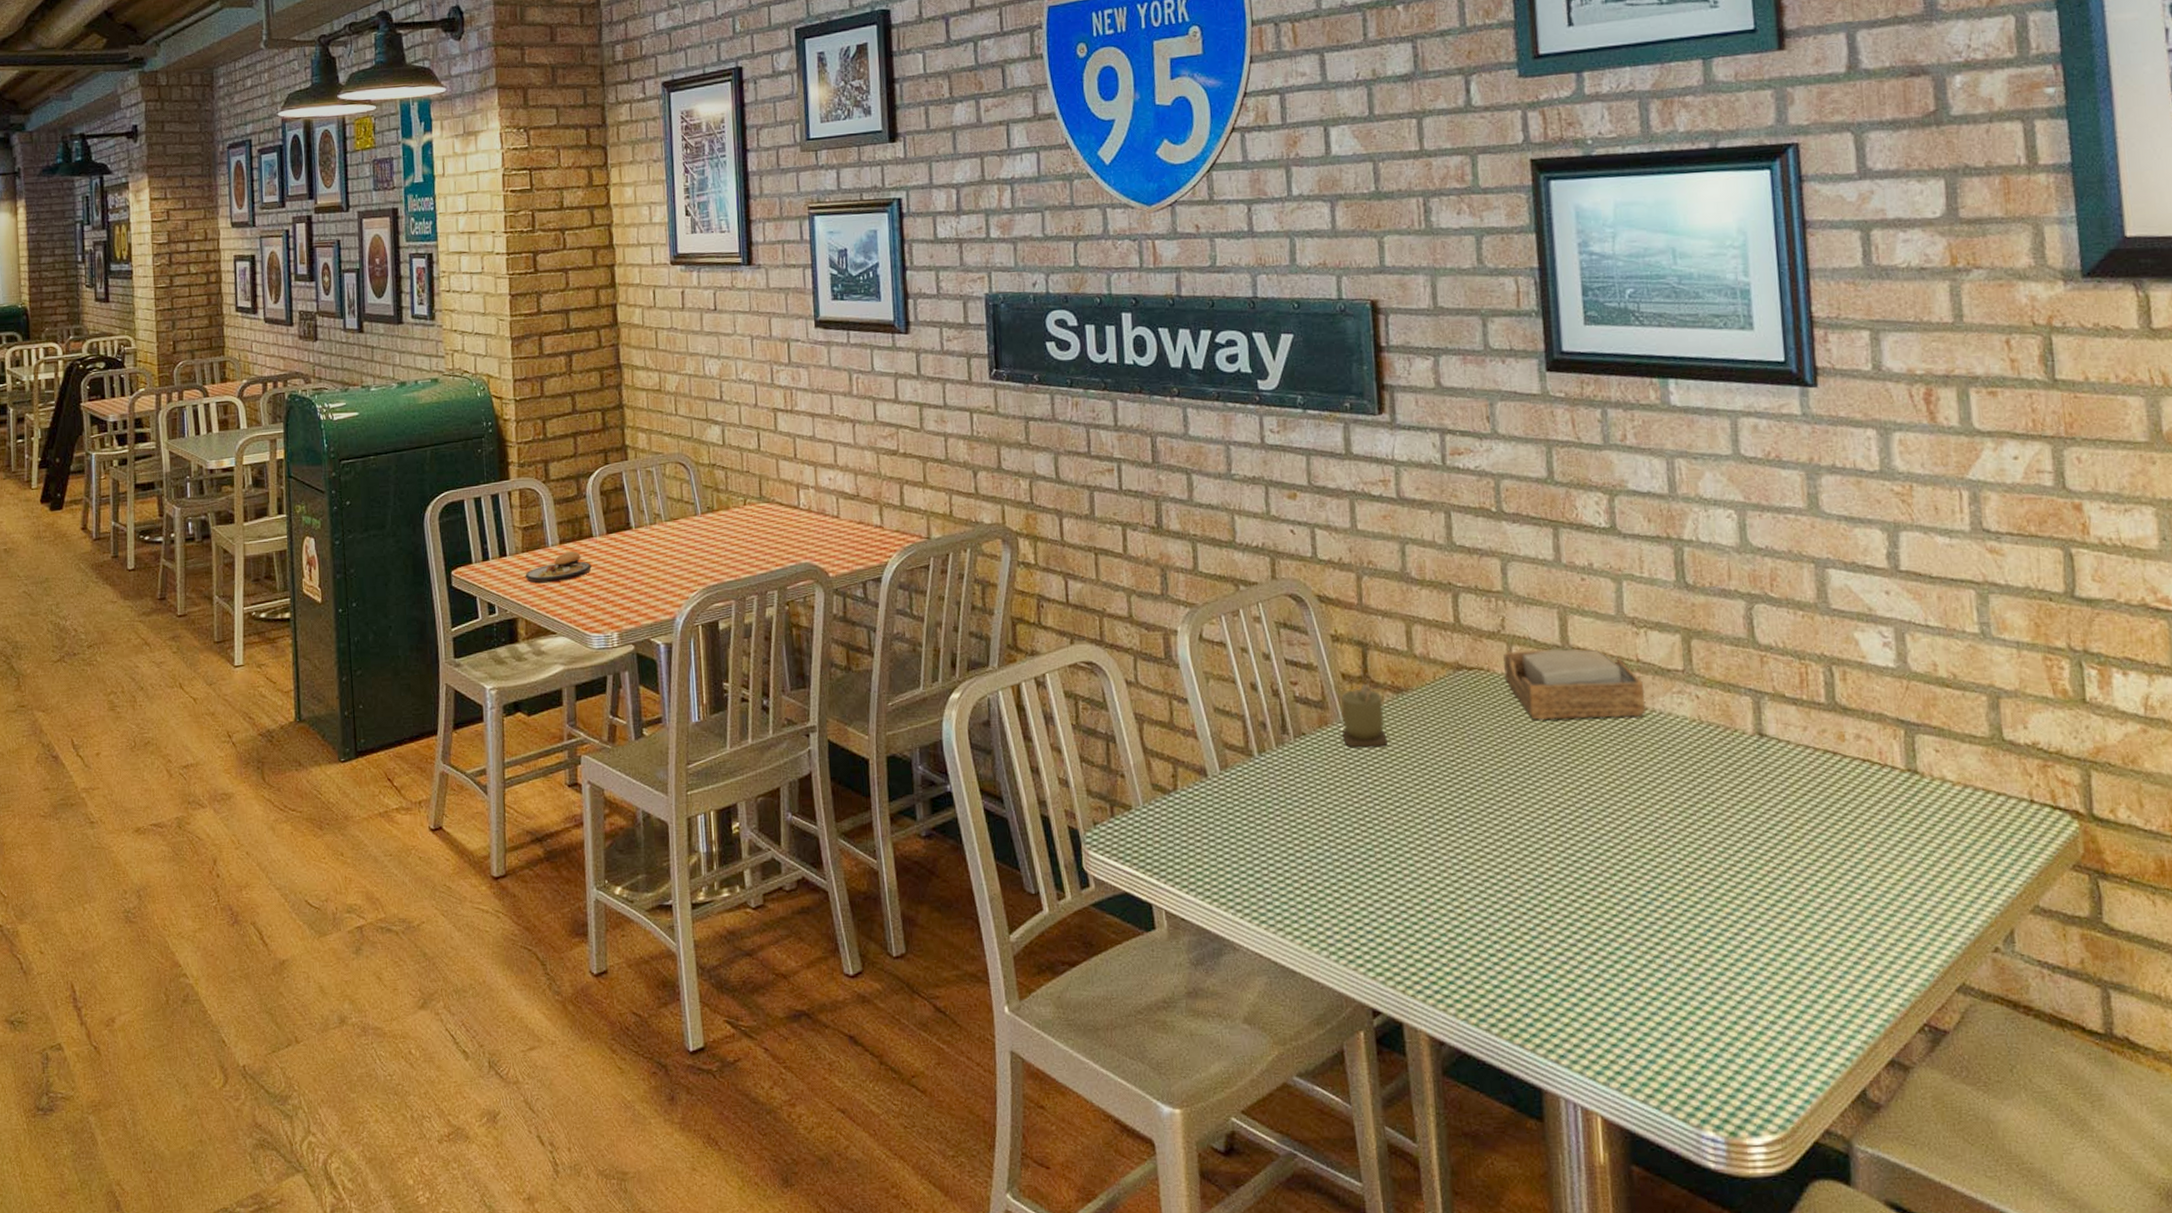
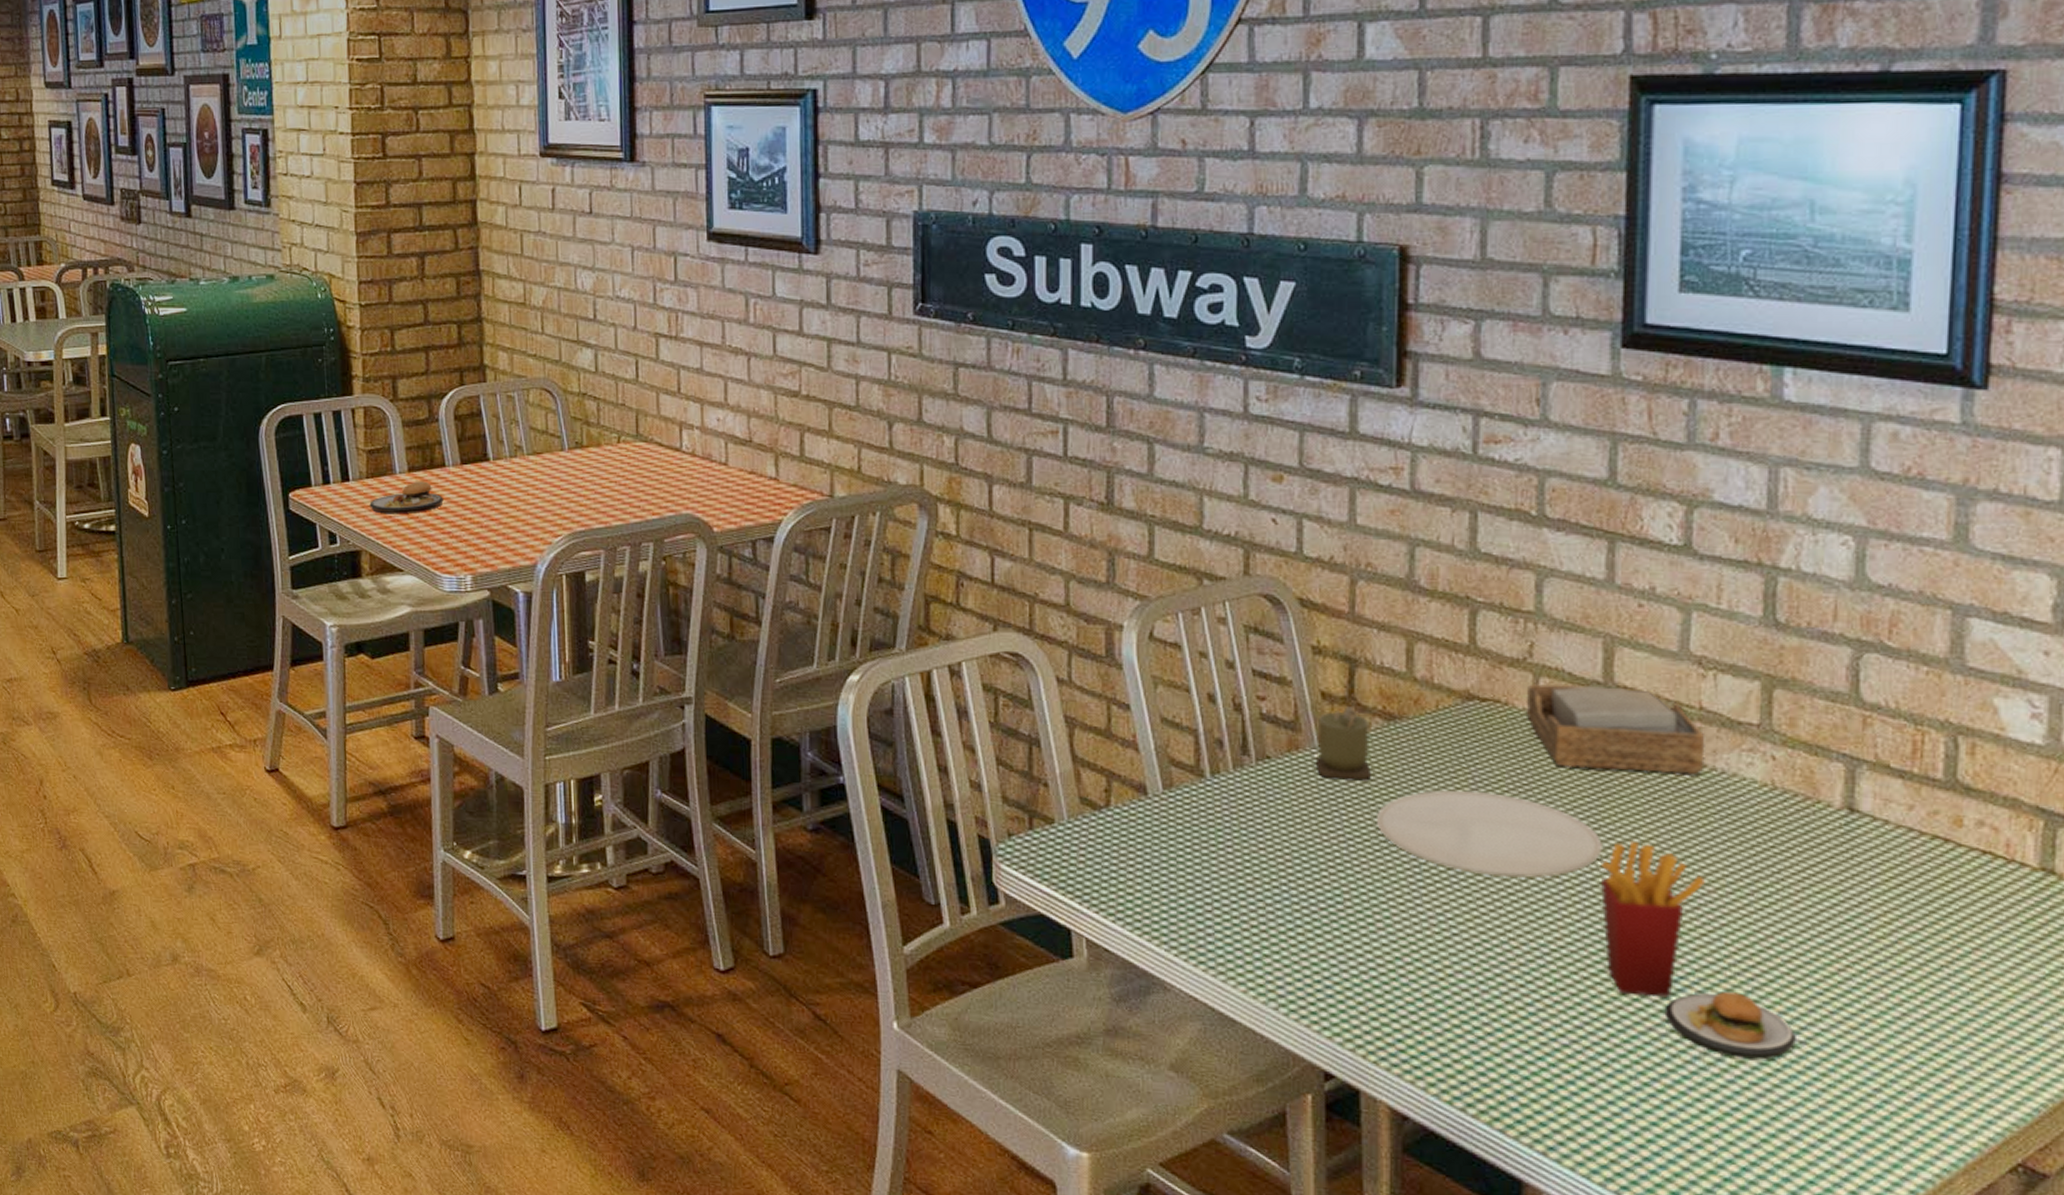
plate: none [1394,746,1577,821] -> present [1375,789,1604,879]
french fries: none [1575,777,1659,911] -> present [1600,840,1707,996]
burger: none [1638,899,1743,957] -> present [1664,991,1796,1060]

